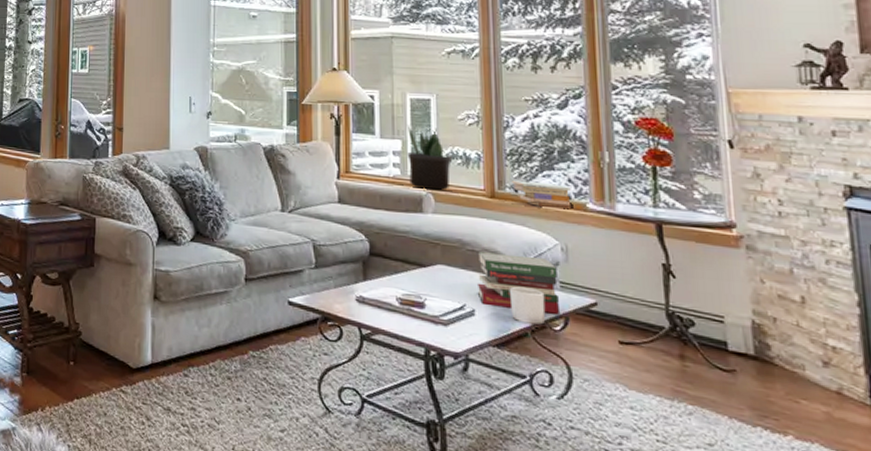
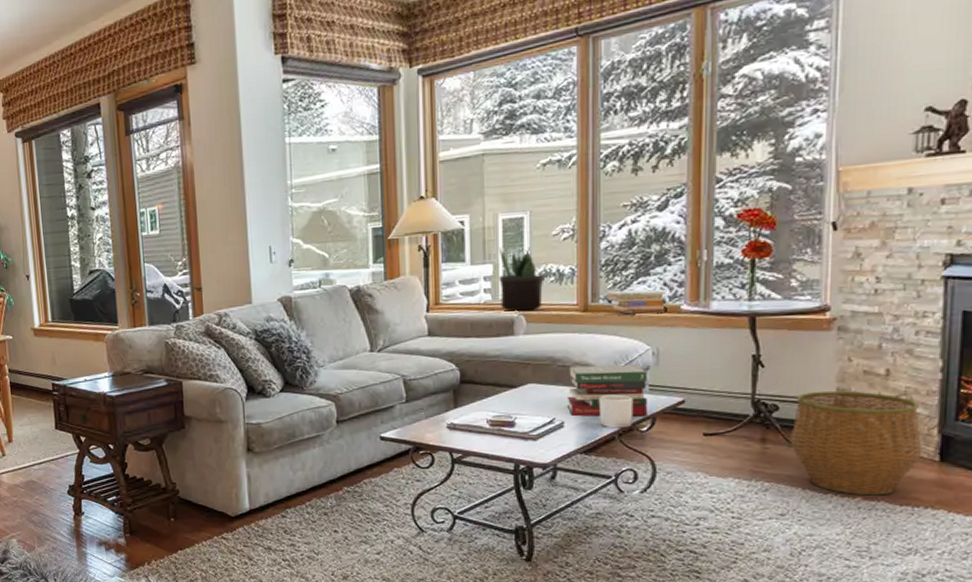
basket: none [709,310,852,437] -> present [790,390,923,496]

